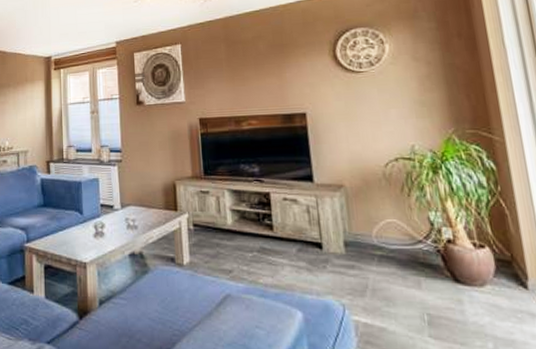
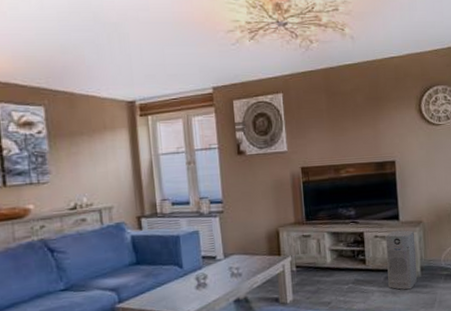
air purifier: none [296,194,341,268] -> present [385,230,418,290]

